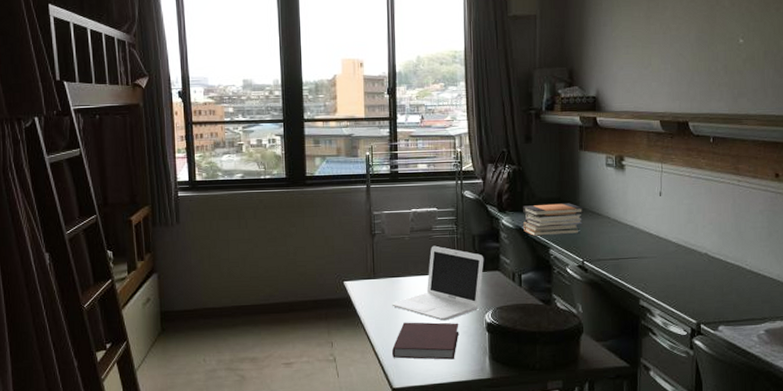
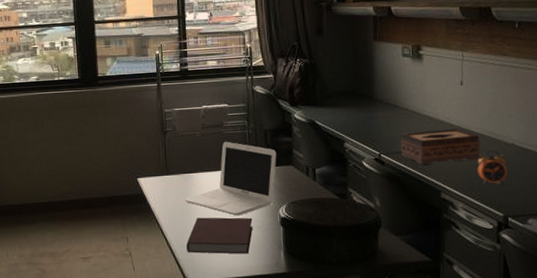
book stack: present [523,203,583,236] -> none [315,95,379,130]
tissue box: none [602,238,677,272] -> present [400,129,481,165]
alarm clock: none [673,259,701,294] -> present [477,150,508,186]

